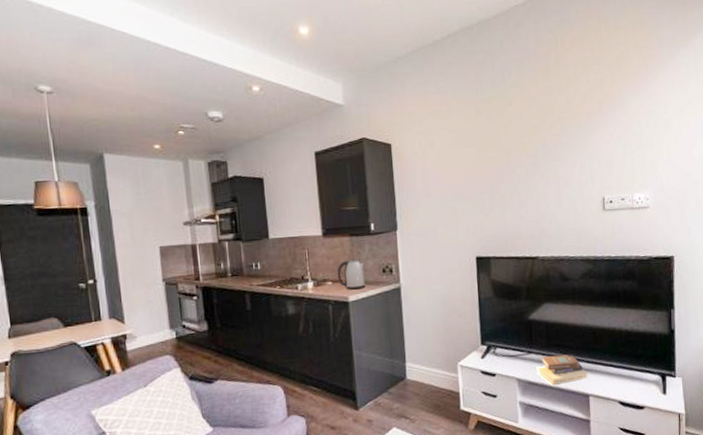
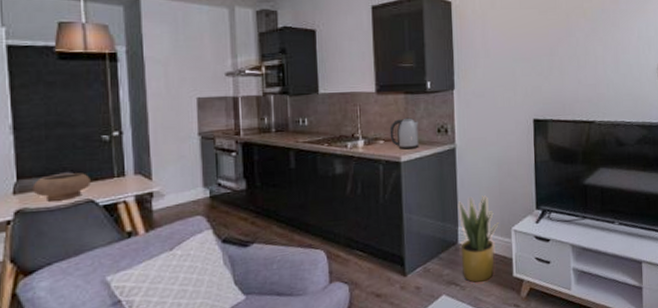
bowl: none [24,318,72,344] -> present [32,173,91,201]
planter: none [405,333,444,416] -> present [458,196,498,283]
books: present [538,354,588,385] -> none [592,220,641,251]

